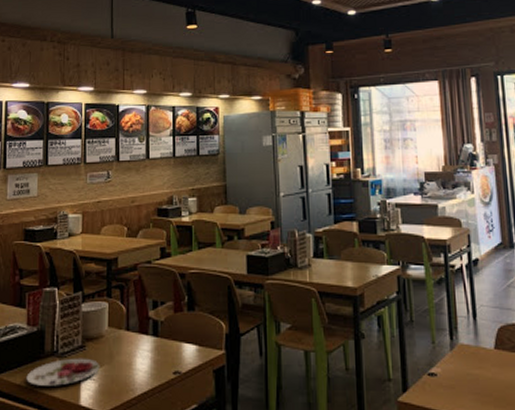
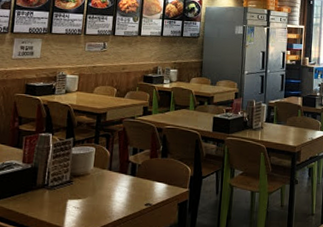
plate: present [26,358,100,386] -> none [18,190,84,212]

